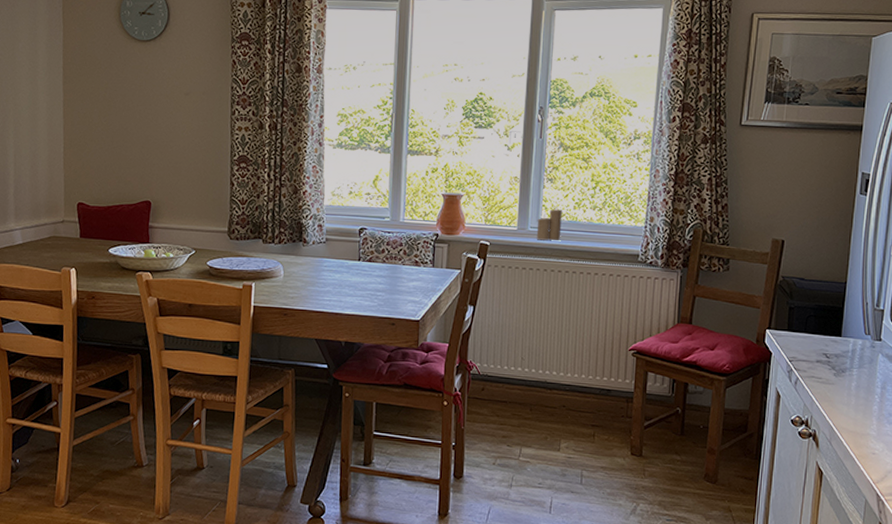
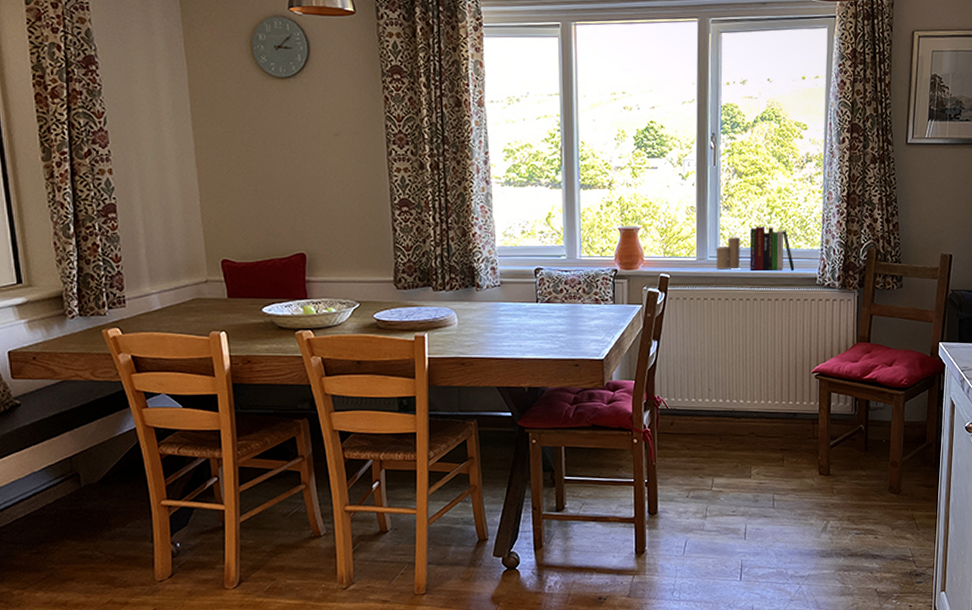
books: none [570,199,617,247] -> present [750,225,795,272]

